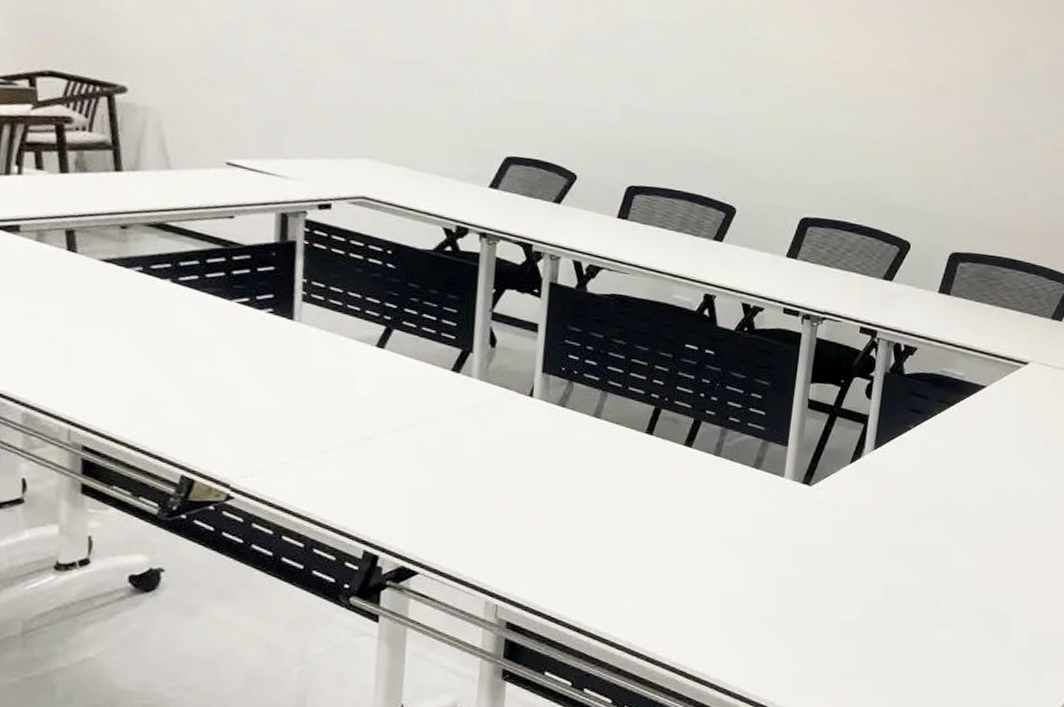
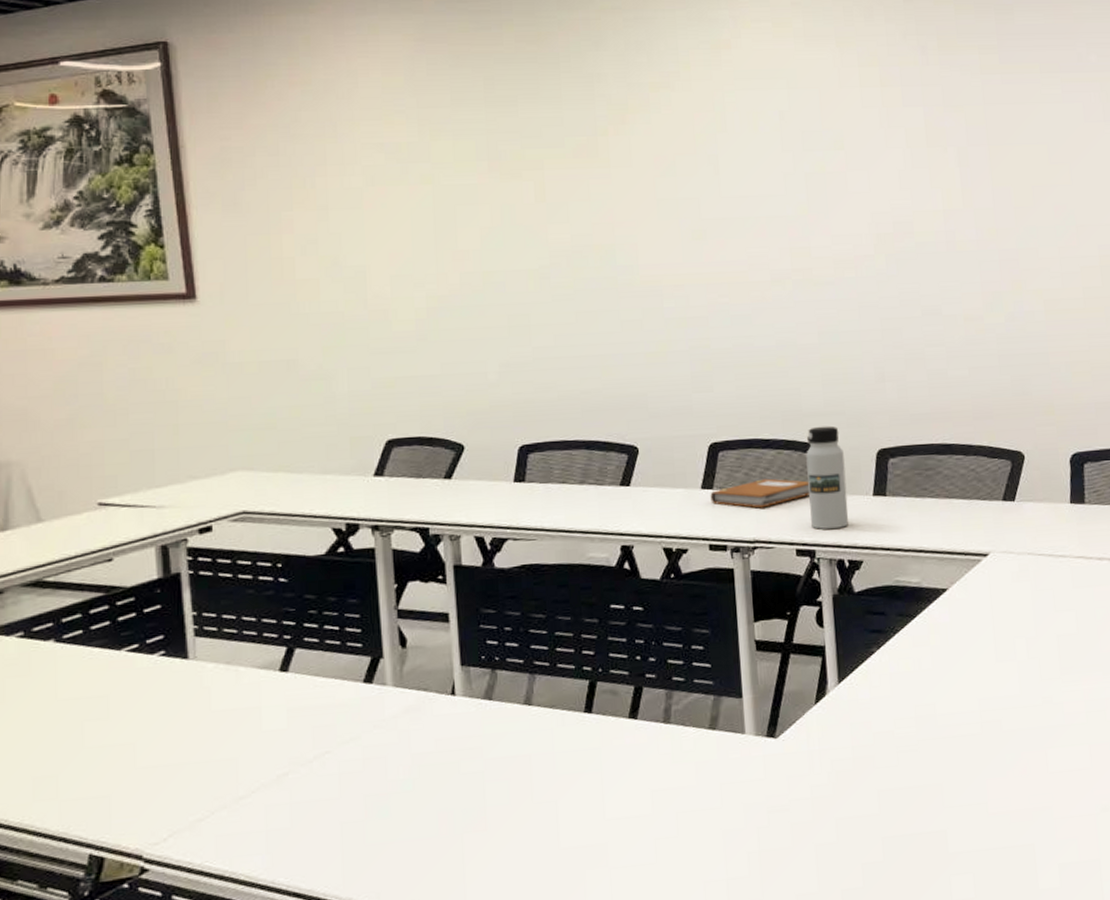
notebook: none [792,258,884,285] -> present [710,478,811,508]
water bottle: none [878,221,920,316] -> present [806,425,849,529]

